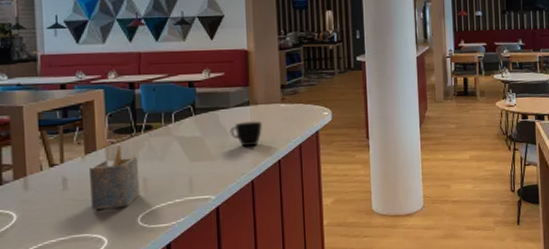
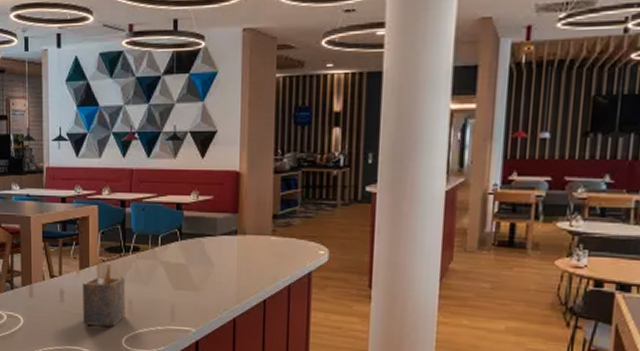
cup: present [230,121,262,147] -> none [214,252,249,281]

